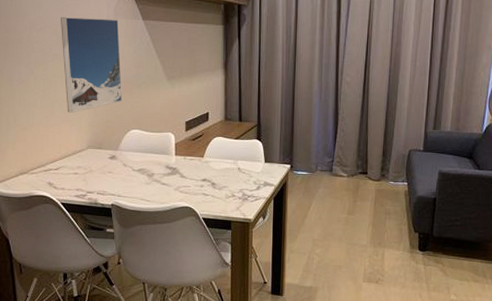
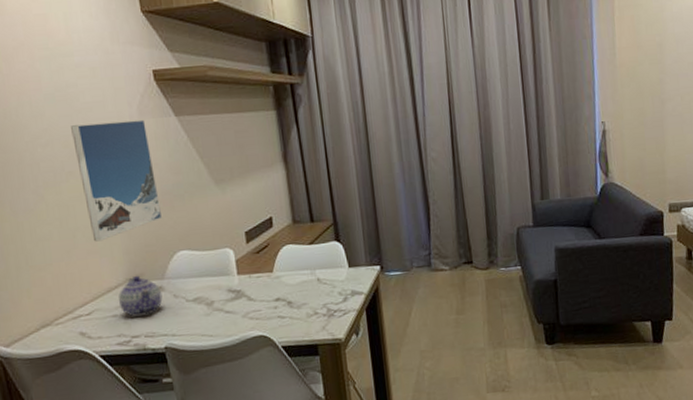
teapot: none [80,144,115,177] -> present [118,275,163,317]

